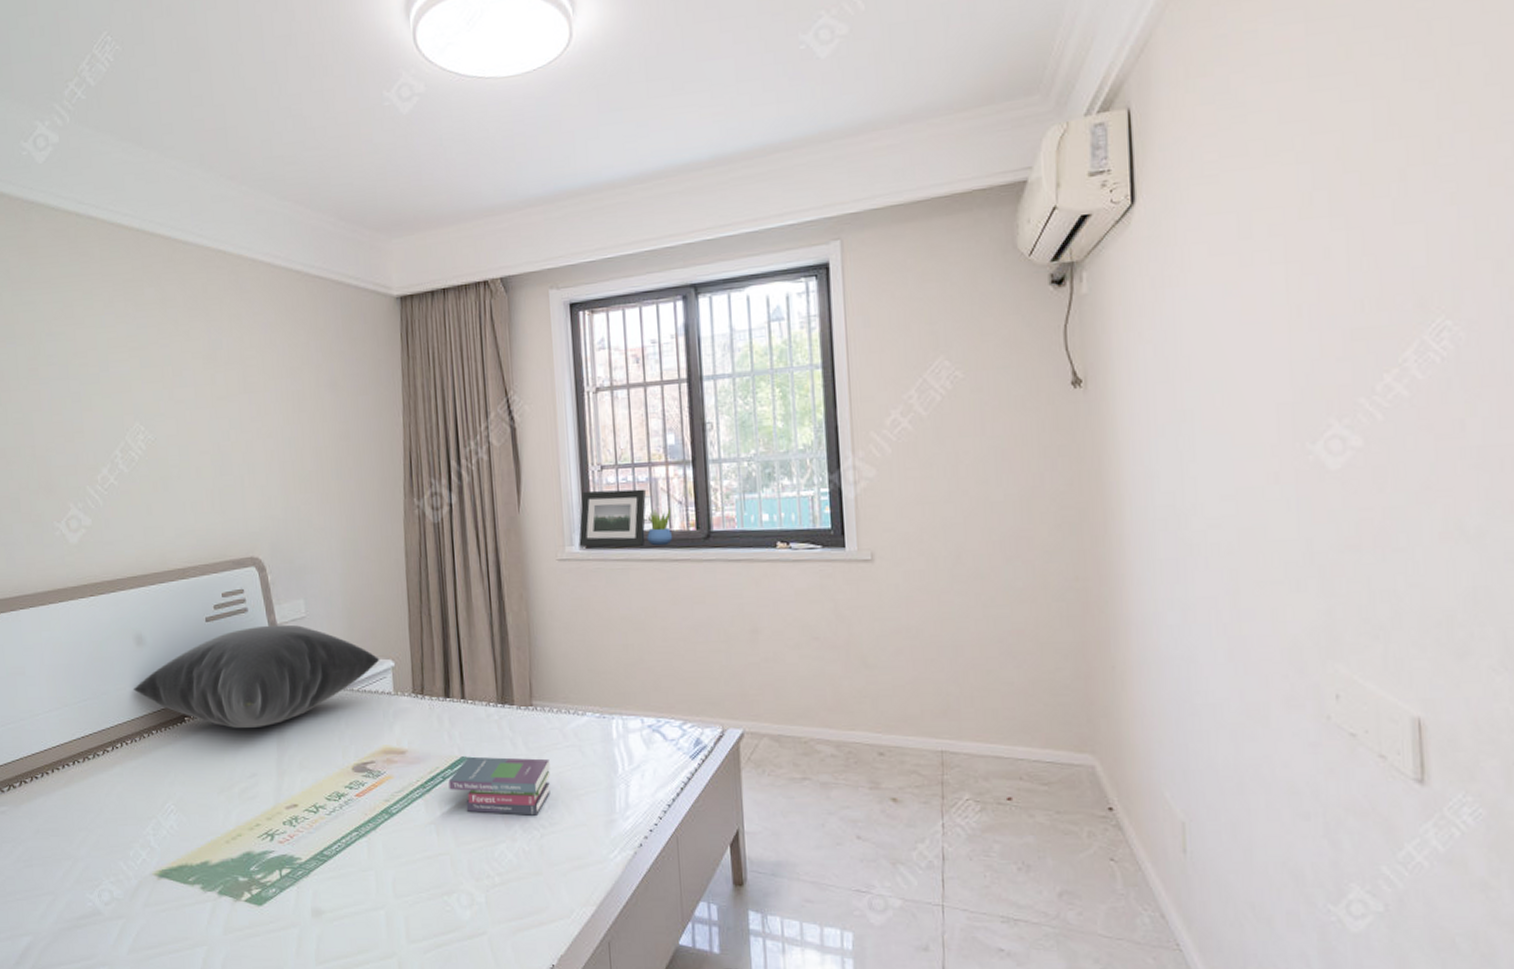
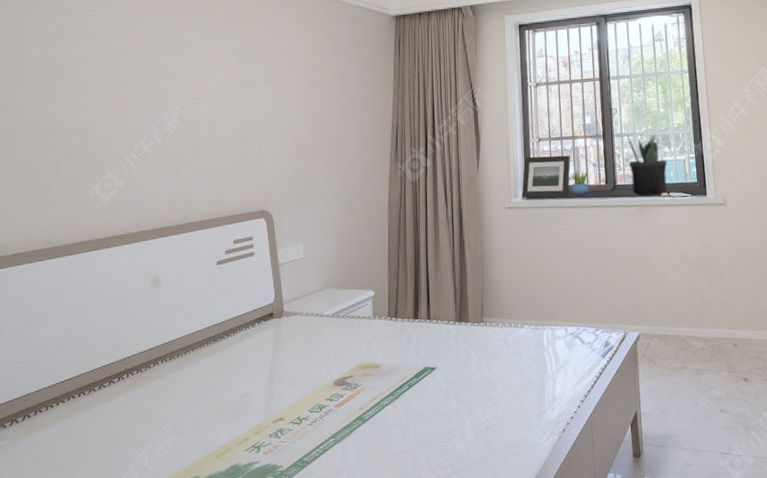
cushion: present [133,624,380,728] -> none [144,264,363,355]
books: present [448,756,551,816] -> none [413,364,495,414]
planter: none [726,459,787,548] -> present [626,134,667,196]

